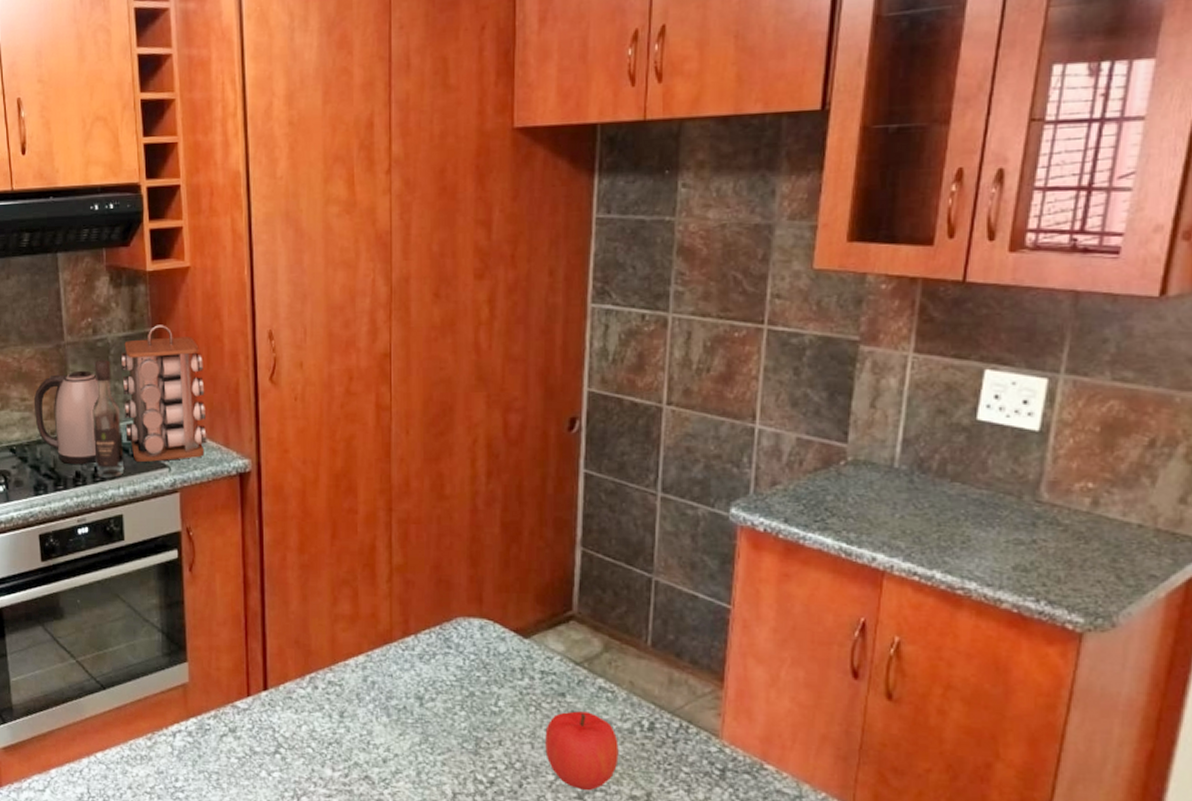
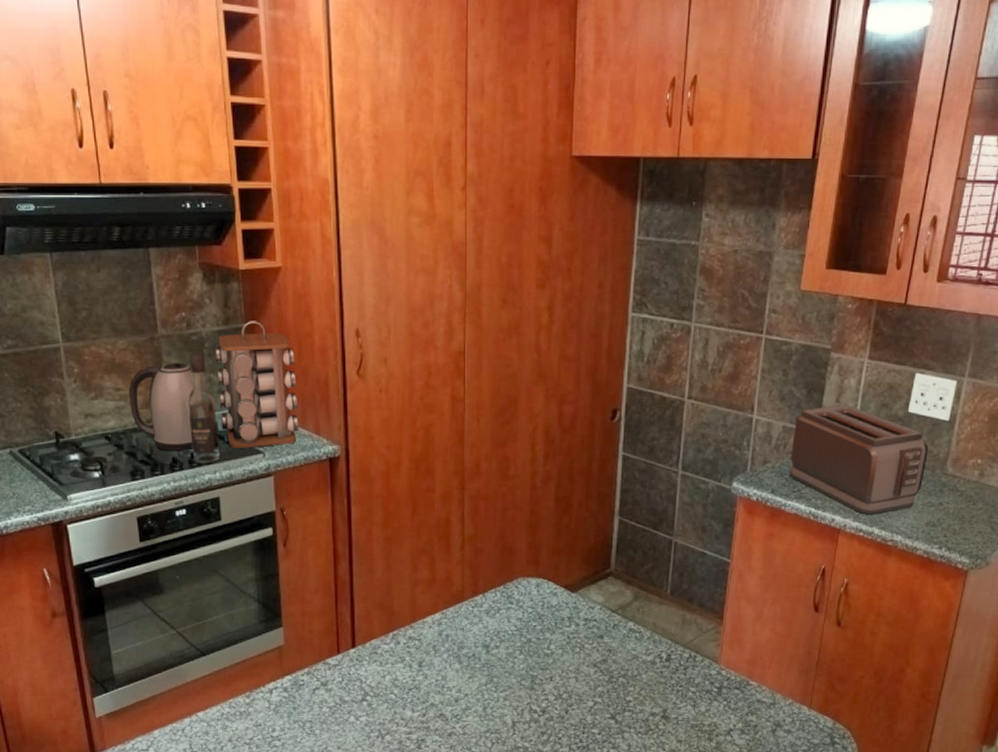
fruit: present [545,711,619,791] -> none [587,649,643,712]
toaster: none [809,409,1011,554] -> present [790,404,929,515]

